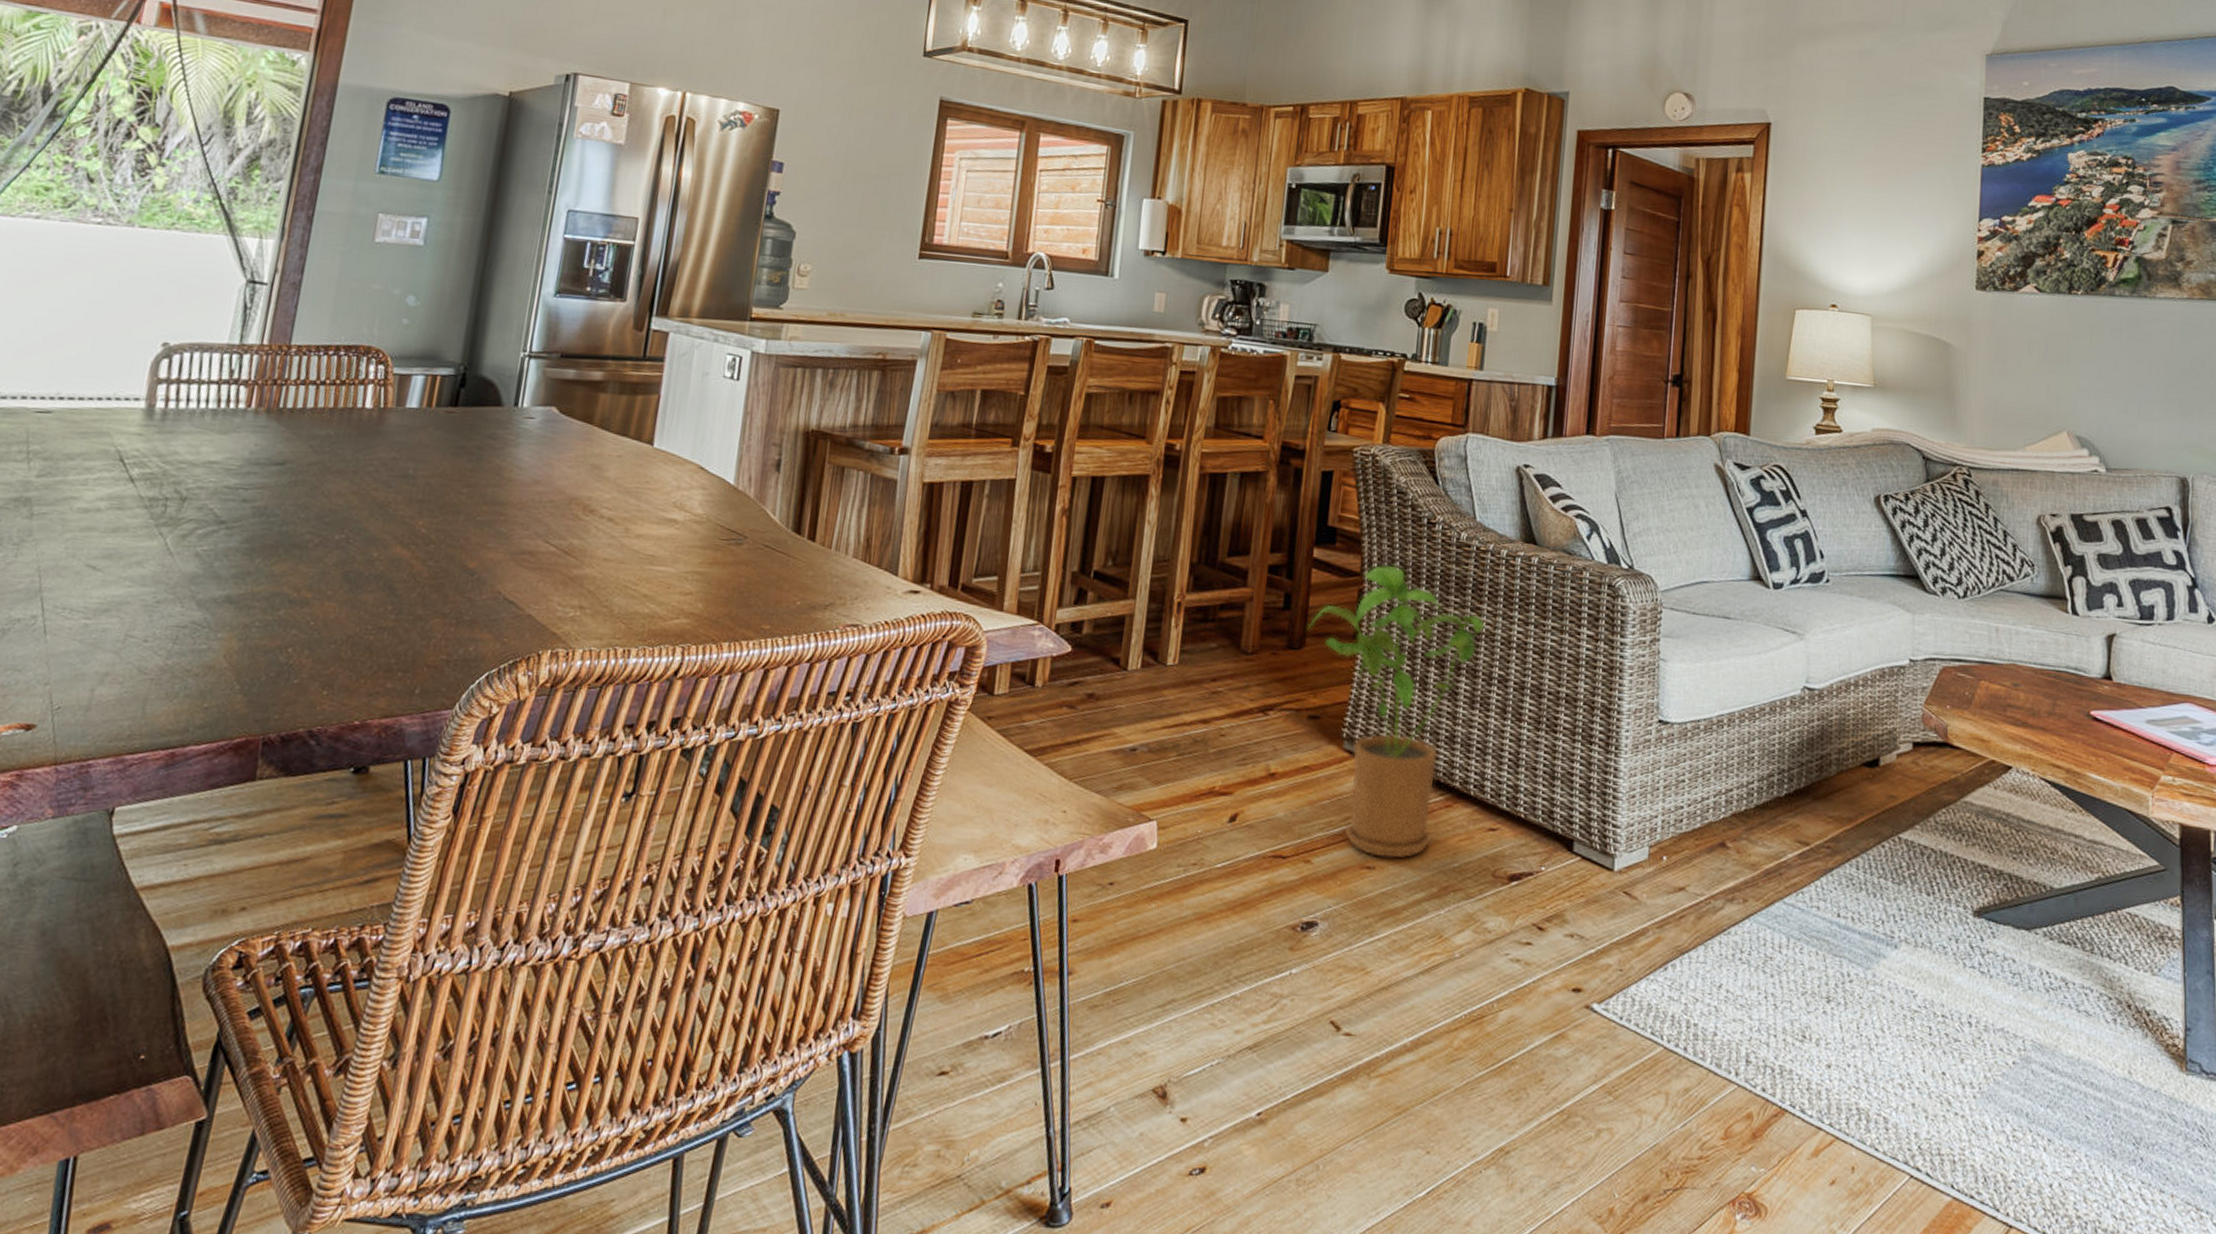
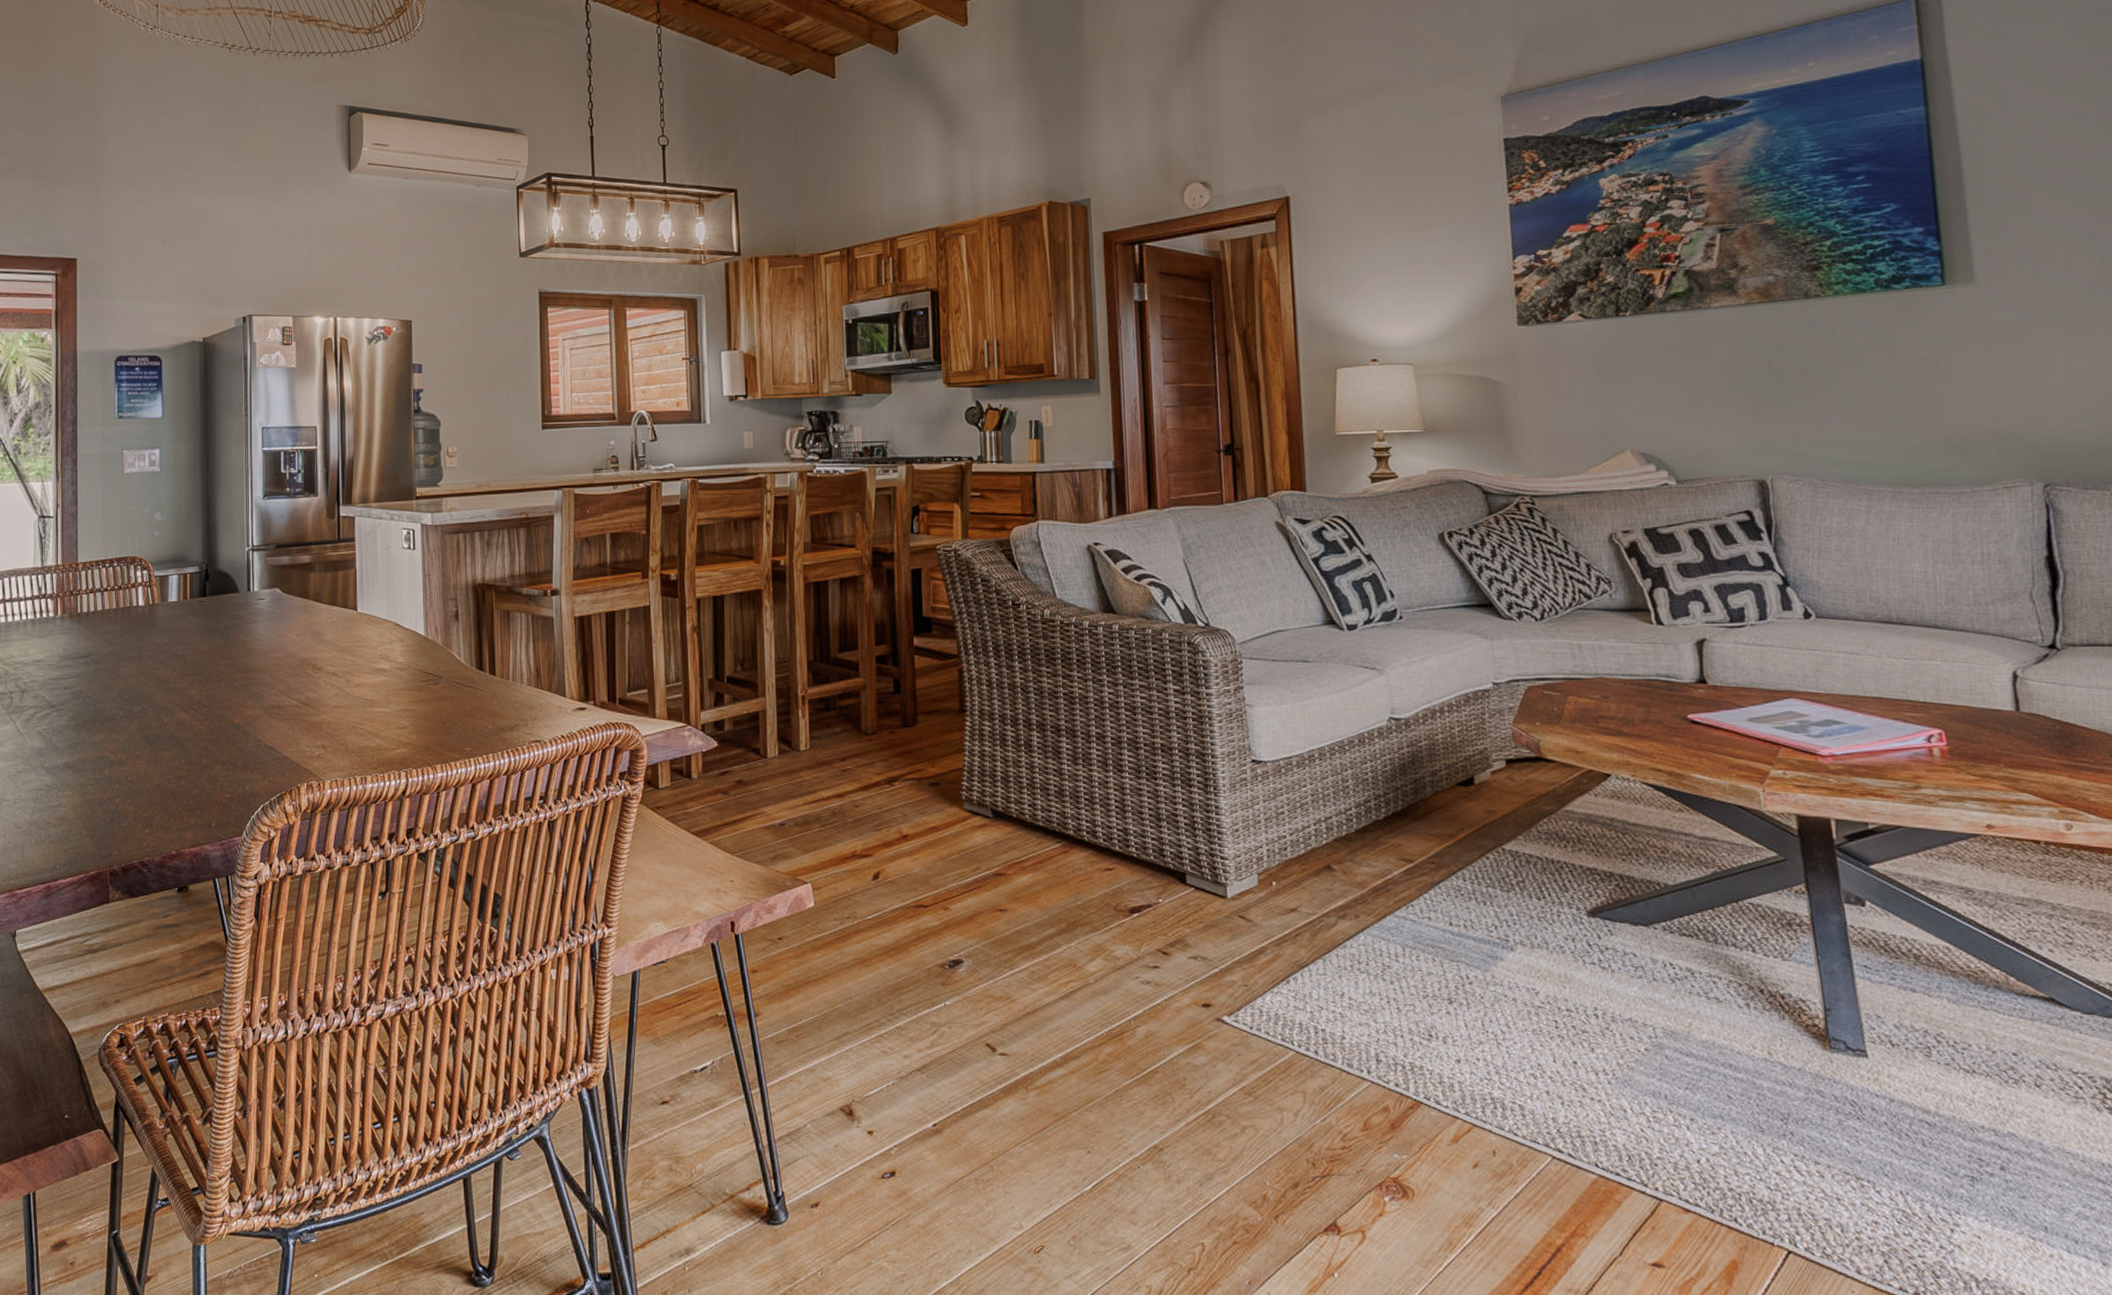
house plant: present [1307,565,1485,859] -> none [917,645,1078,901]

